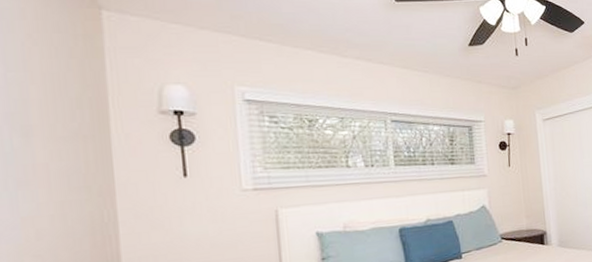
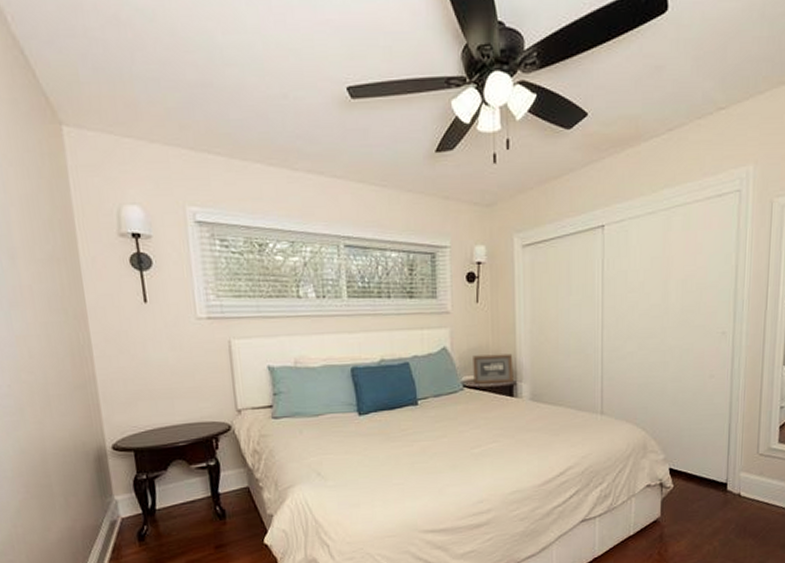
picture frame: none [508,208,544,236] -> present [473,353,514,384]

